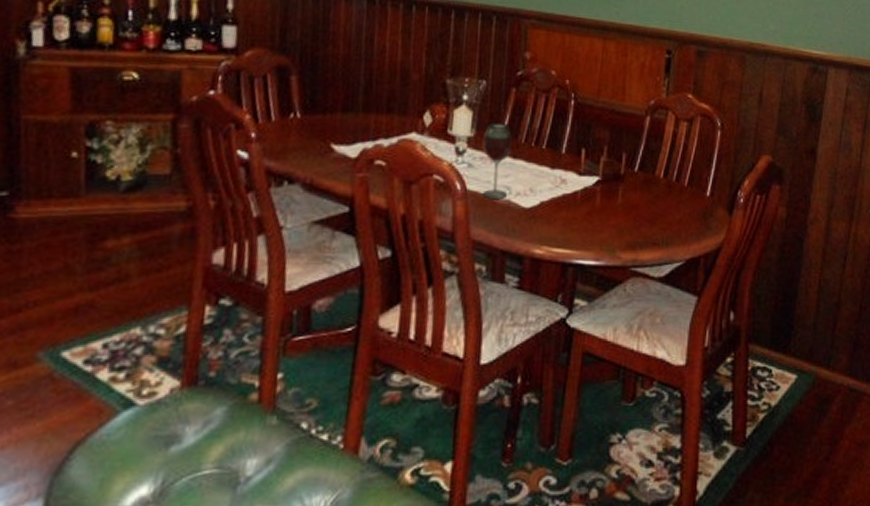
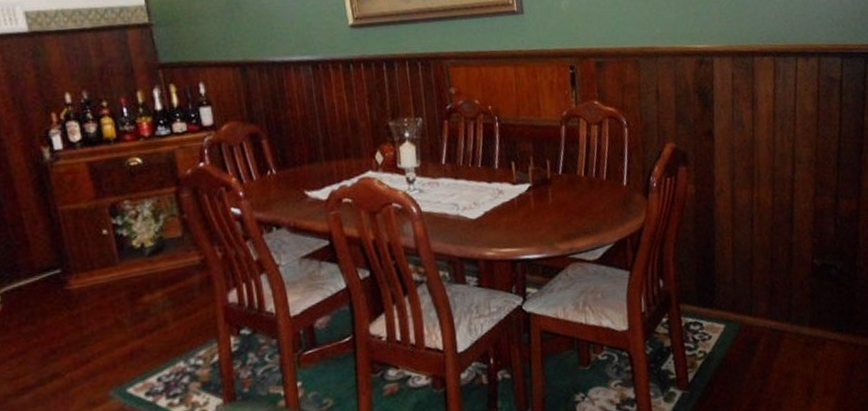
wineglass: present [482,122,513,199] -> none [428,151,455,216]

